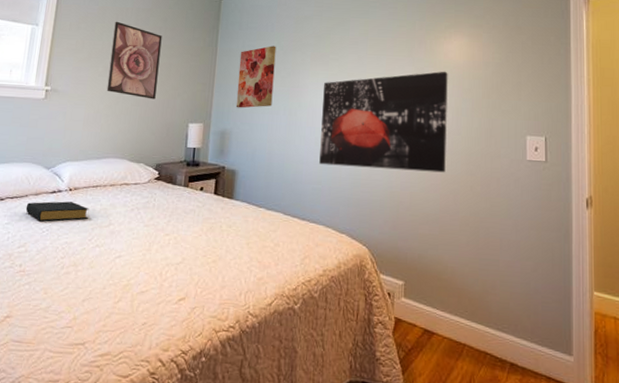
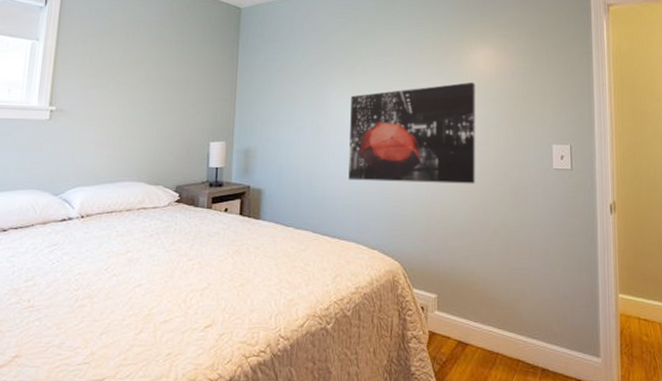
hardback book: present [25,201,89,222] -> none [32,229,104,252]
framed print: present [106,21,162,100] -> none [118,35,178,118]
wall art: present [236,45,277,108] -> none [259,59,301,125]

